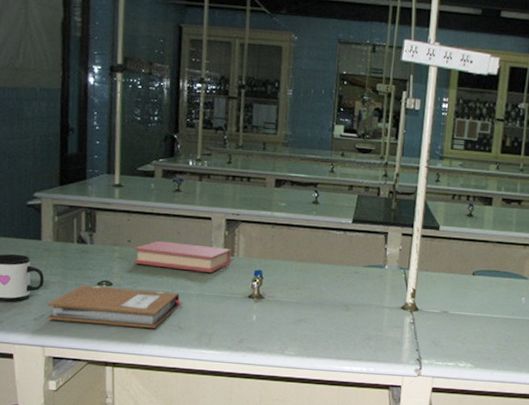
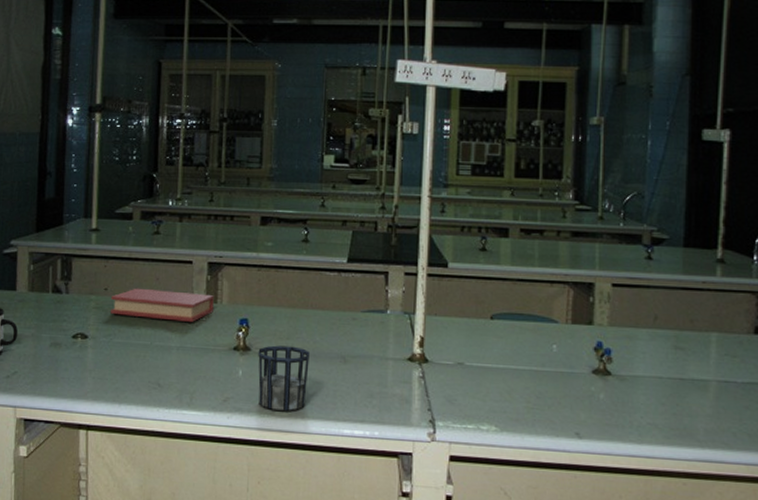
notebook: present [47,284,182,328] -> none [19,338,161,386]
cup: none [270,294,317,351] -> present [258,345,310,411]

